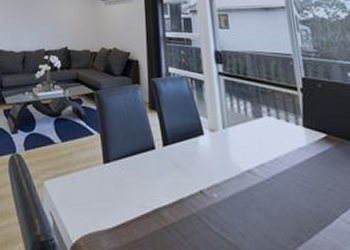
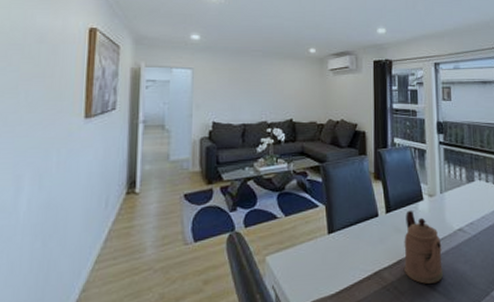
coffeepot: none [184,144,233,230] -> present [404,210,444,284]

